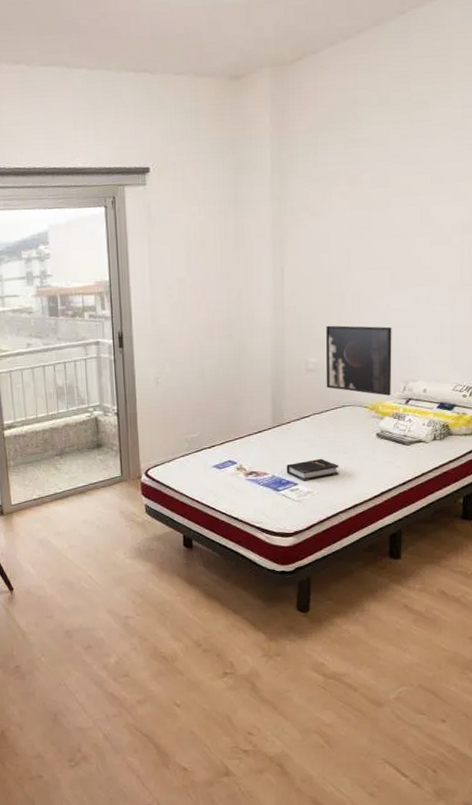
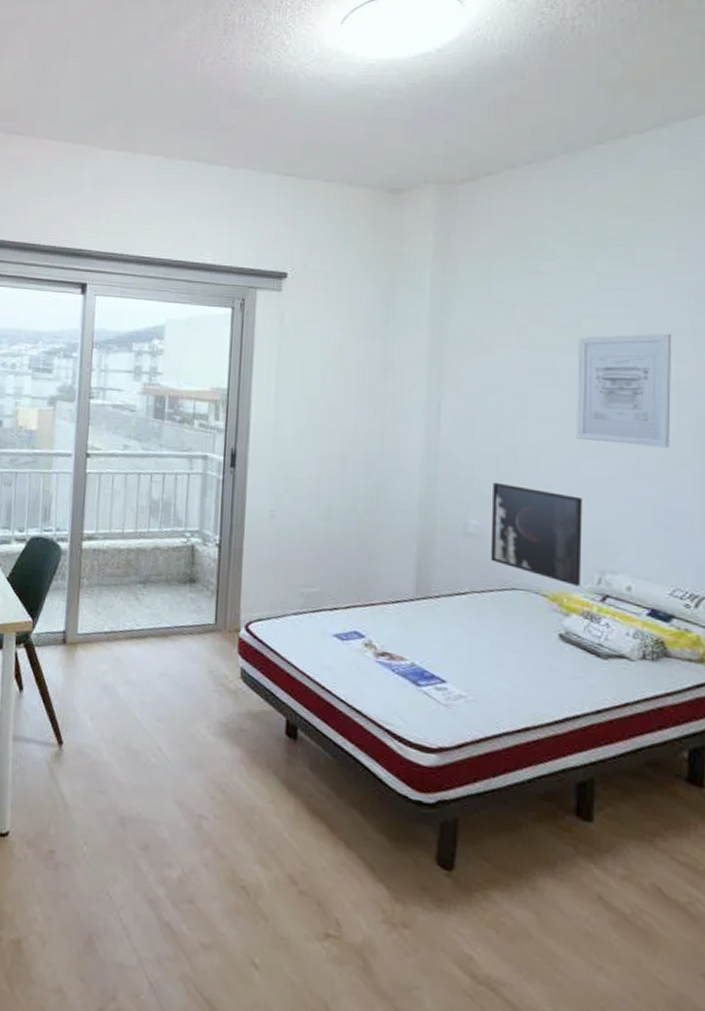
hardback book: present [286,458,339,481] -> none [431,651,505,682]
wall art: none [387,181,458,280] -> present [576,333,672,448]

